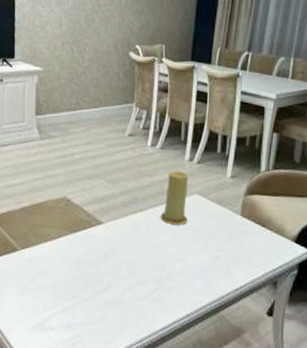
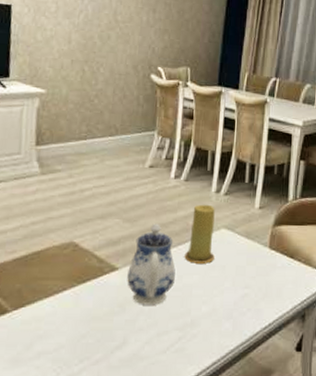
teapot: none [110,186,152,258] -> present [127,223,176,305]

